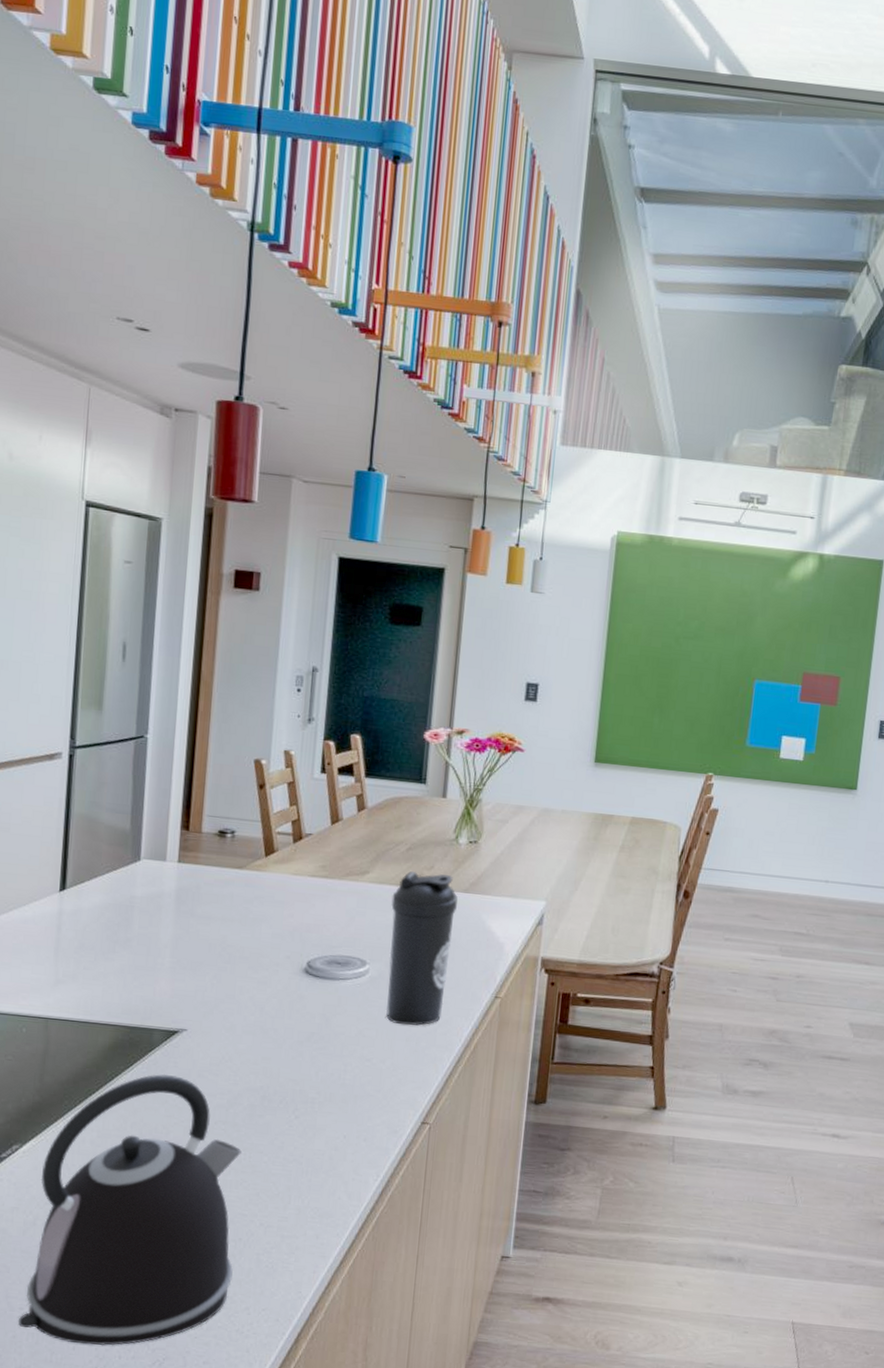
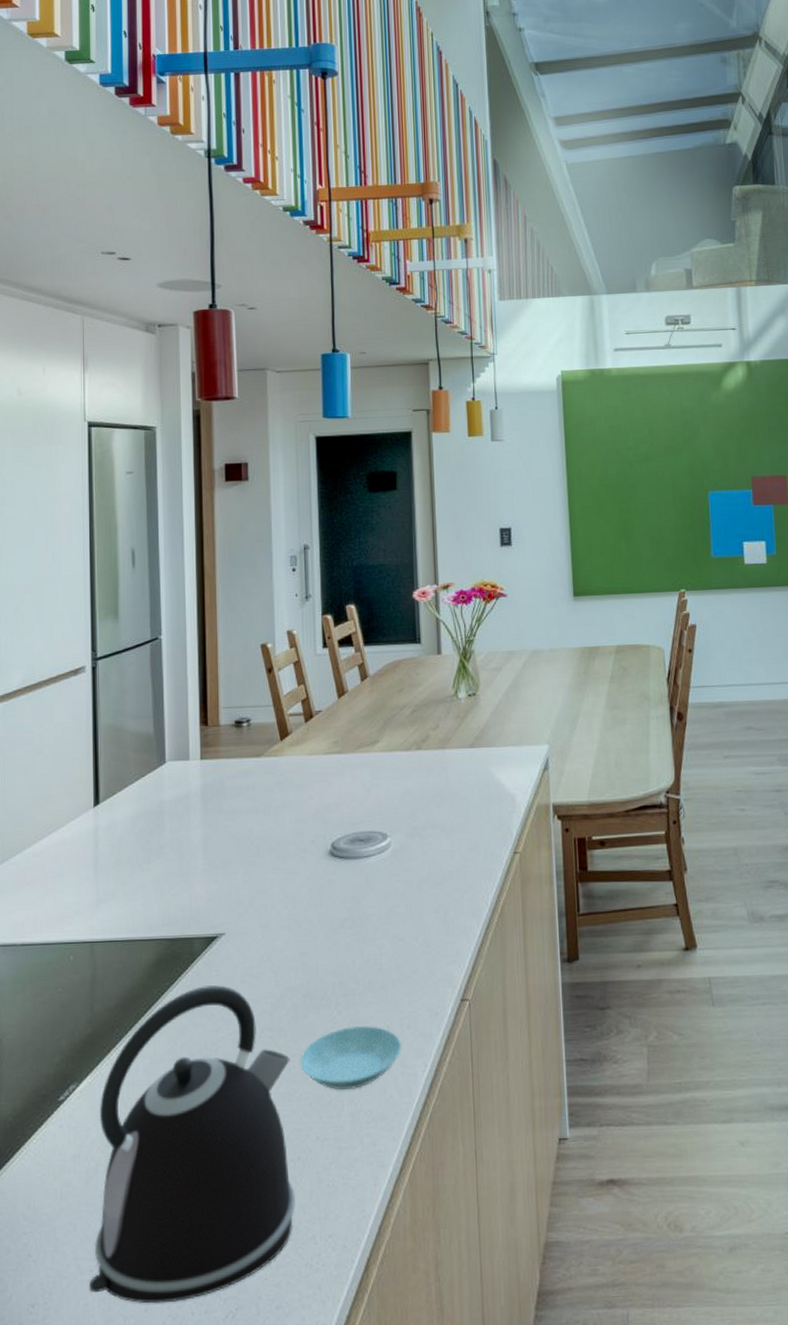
saucer: none [251,1131,356,1187] -> present [300,1026,401,1091]
water bottle: present [385,871,458,1026] -> none [403,732,466,897]

